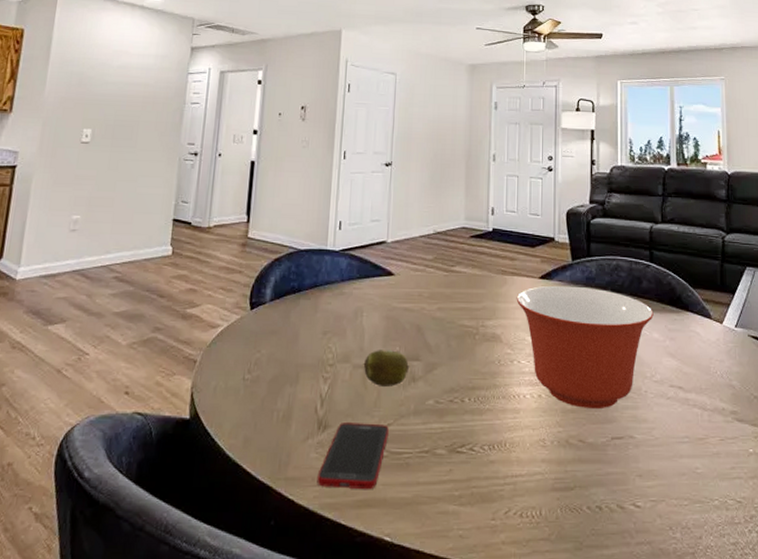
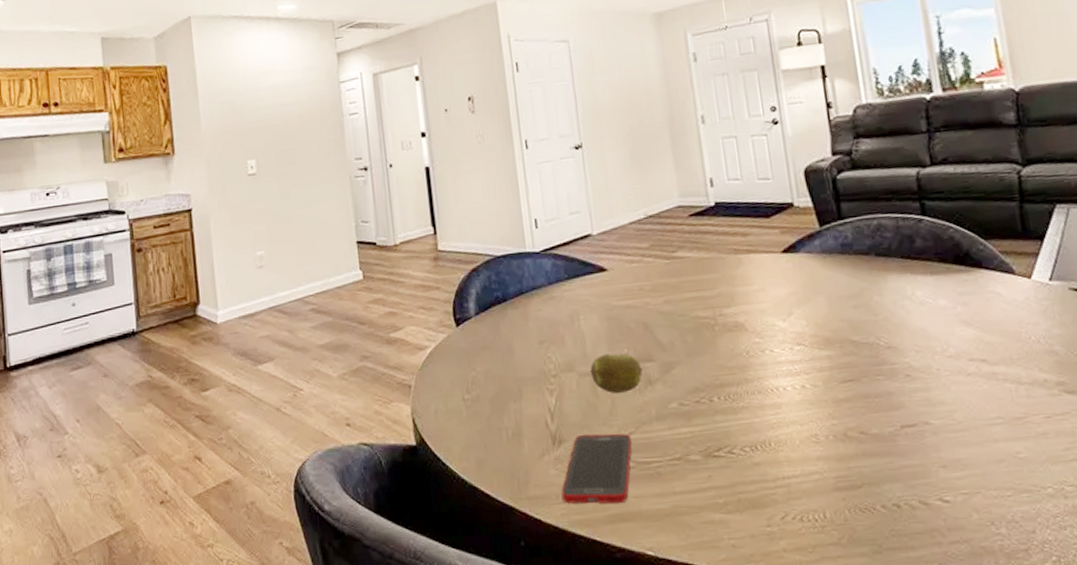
mixing bowl: present [516,285,654,408] -> none [756,255,936,396]

